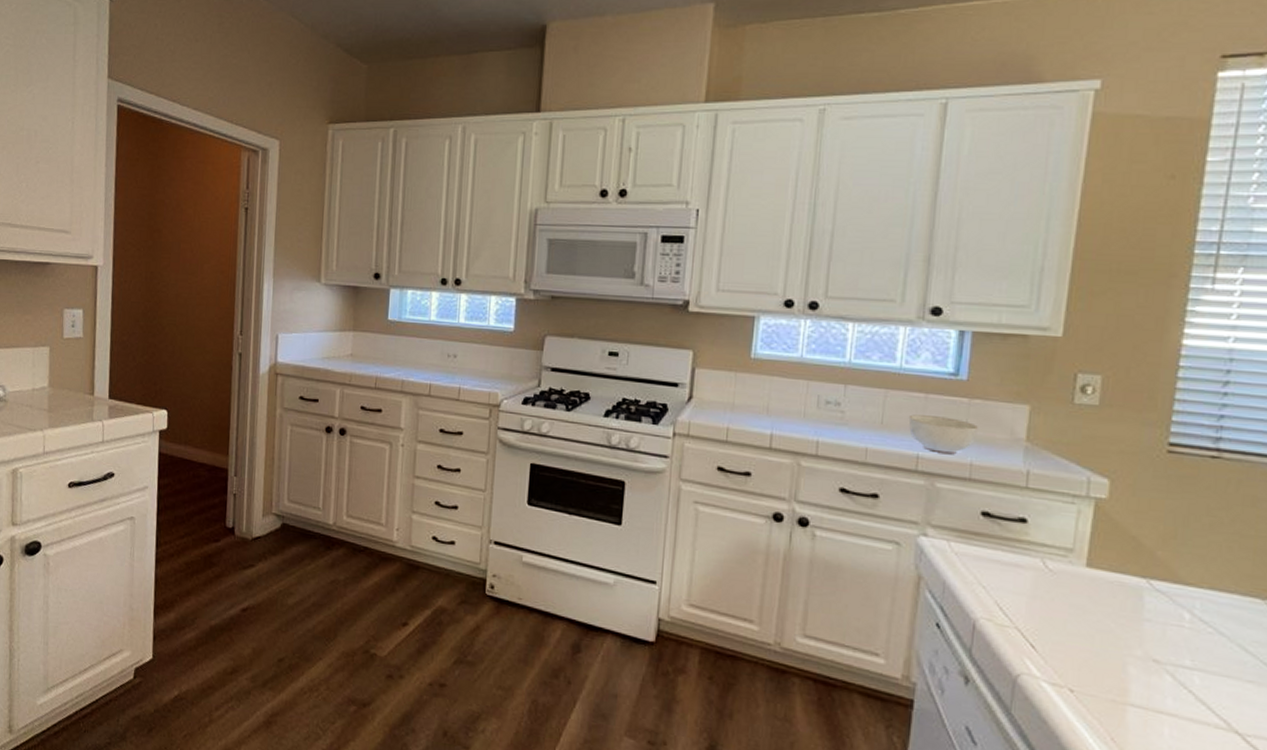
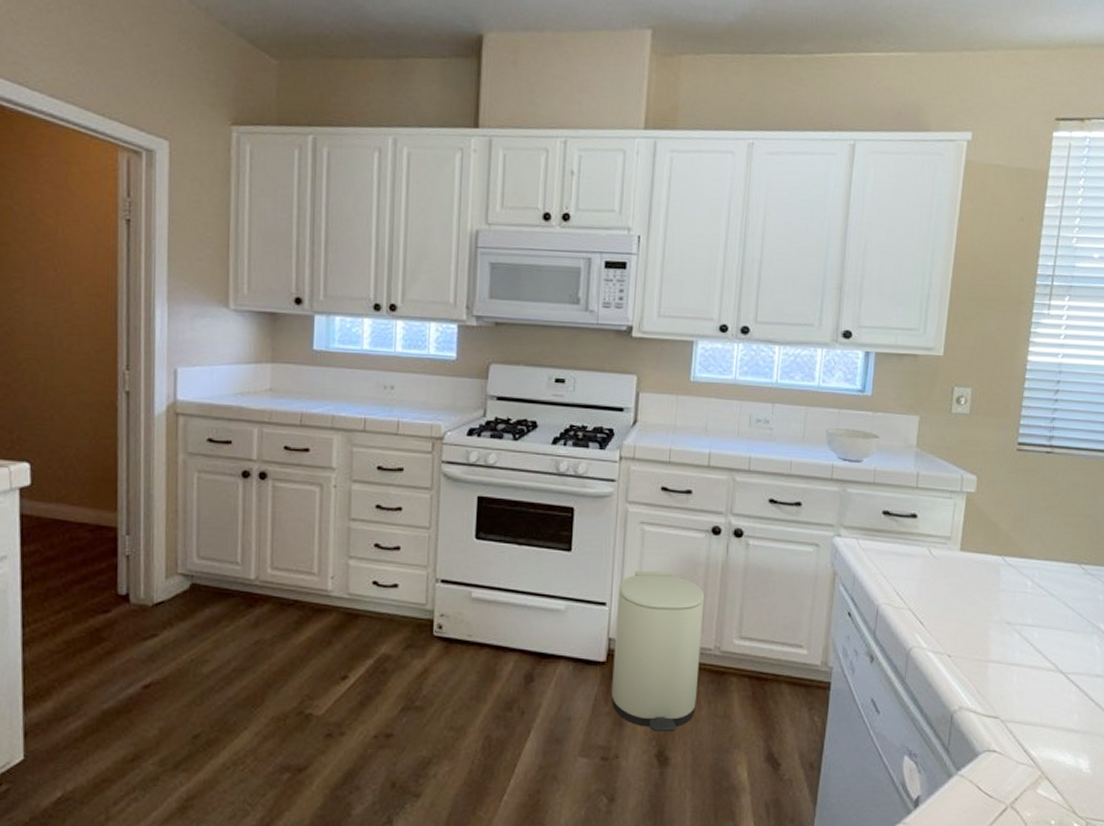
pedal bin: none [660,551,764,727] -> present [611,570,705,732]

